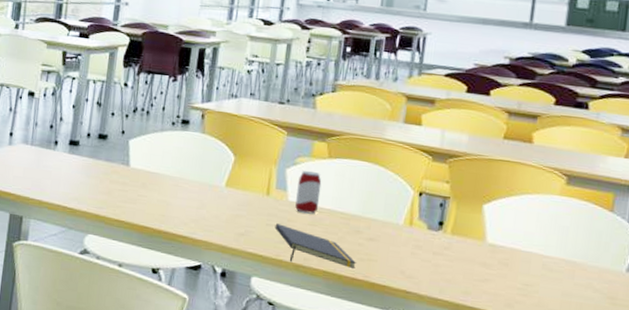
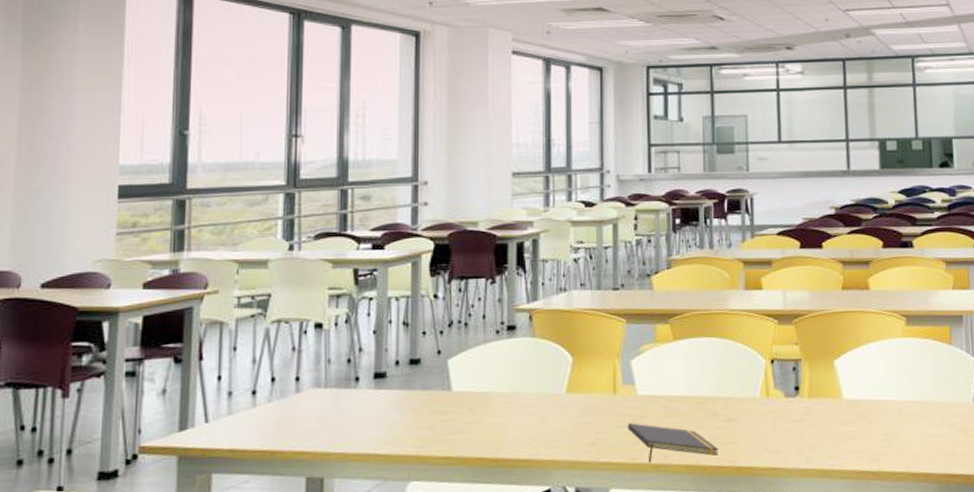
beverage can: present [295,170,322,214] -> none [644,357,671,406]

